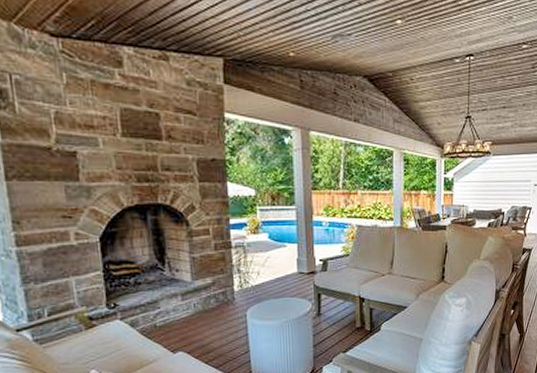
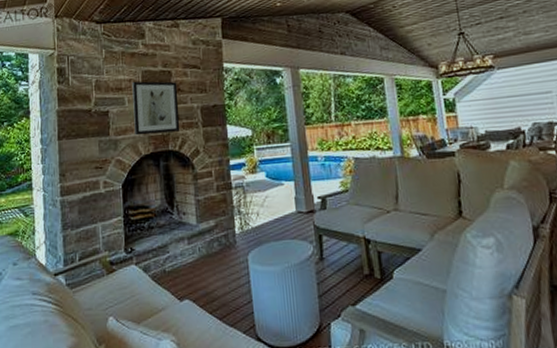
wall art: none [107,119,172,184] -> present [132,80,180,136]

